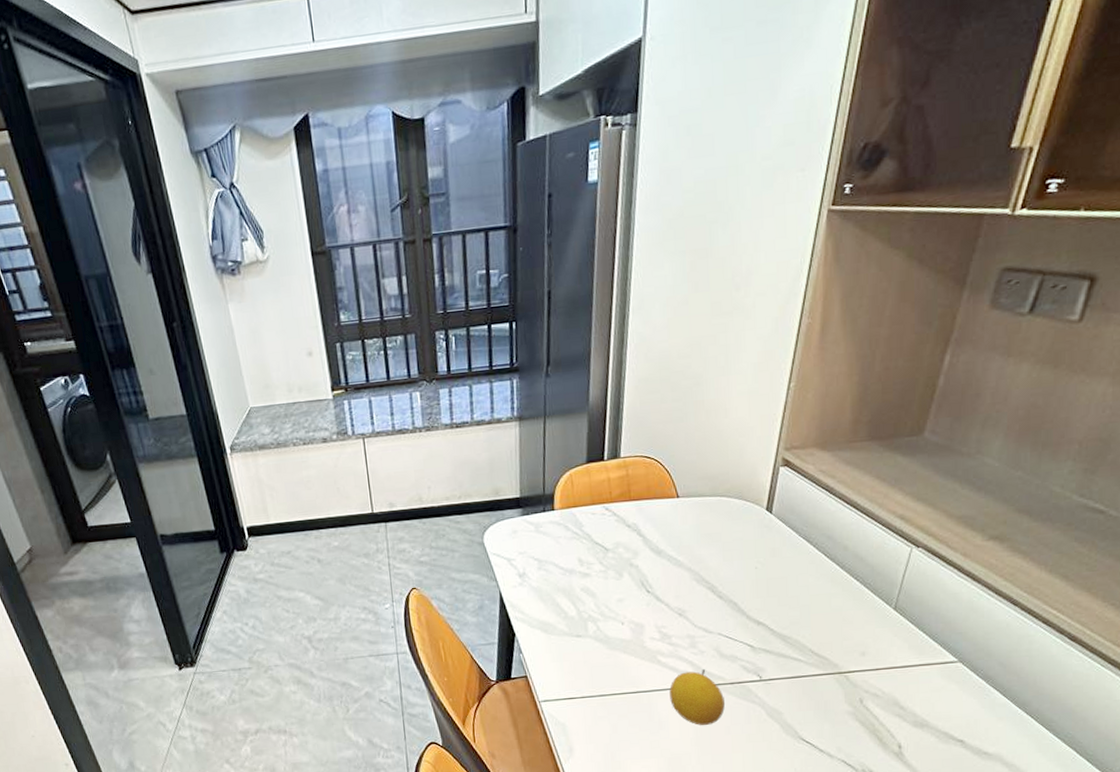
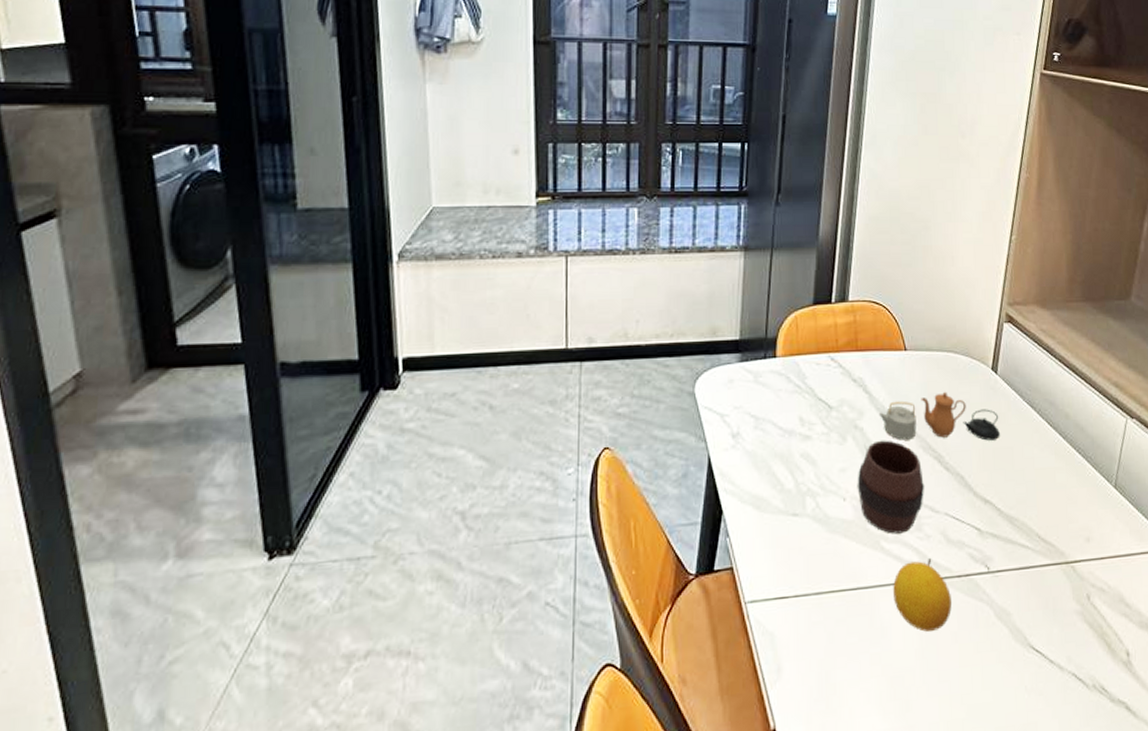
cup: none [634,574,699,651] -> present [857,440,925,534]
teapot: none [652,531,774,575] -> present [878,391,1000,441]

